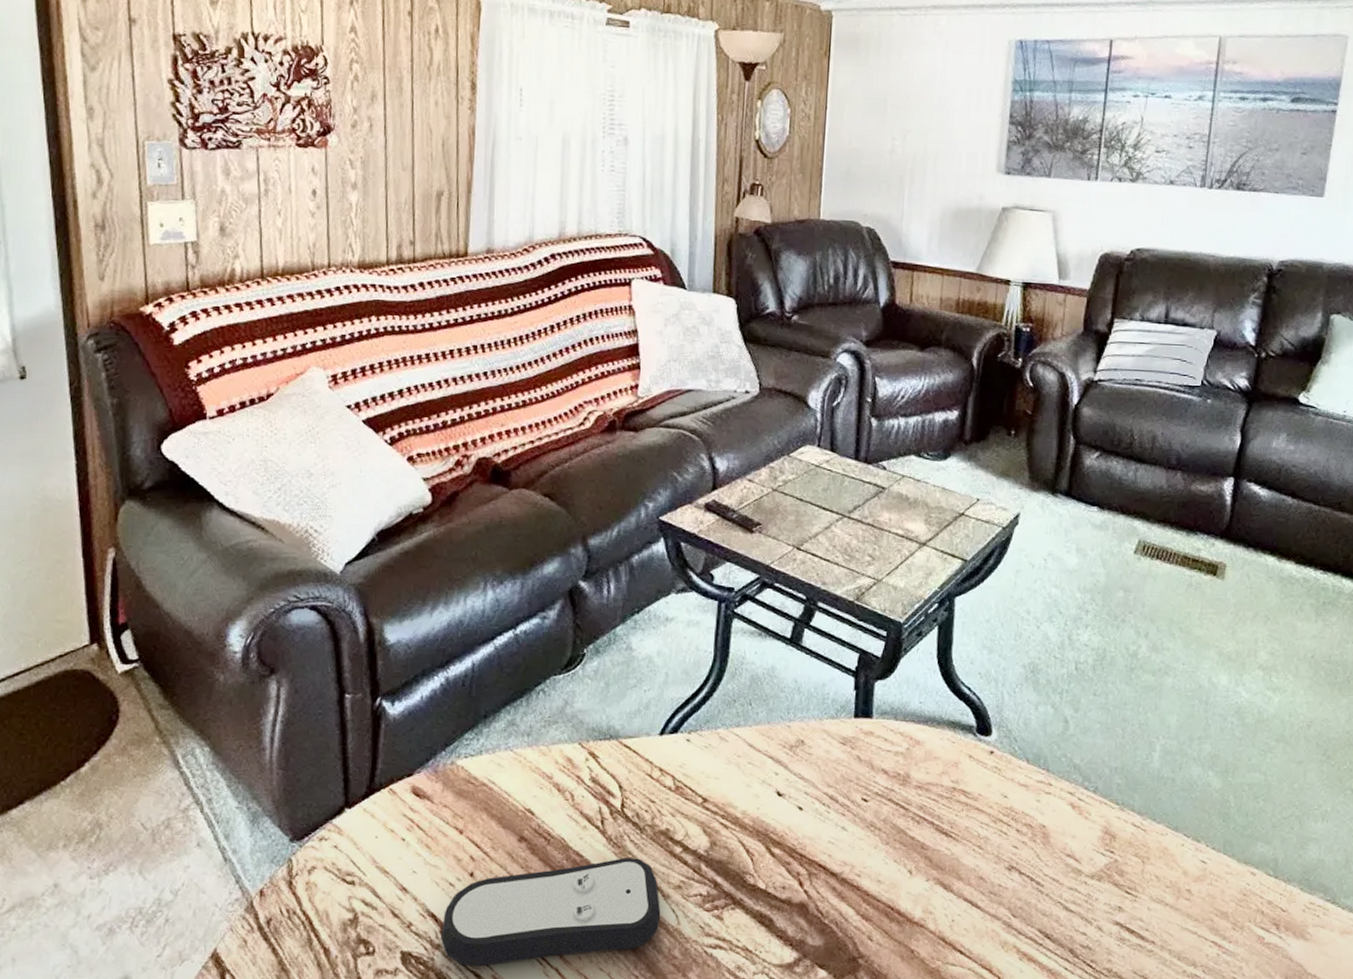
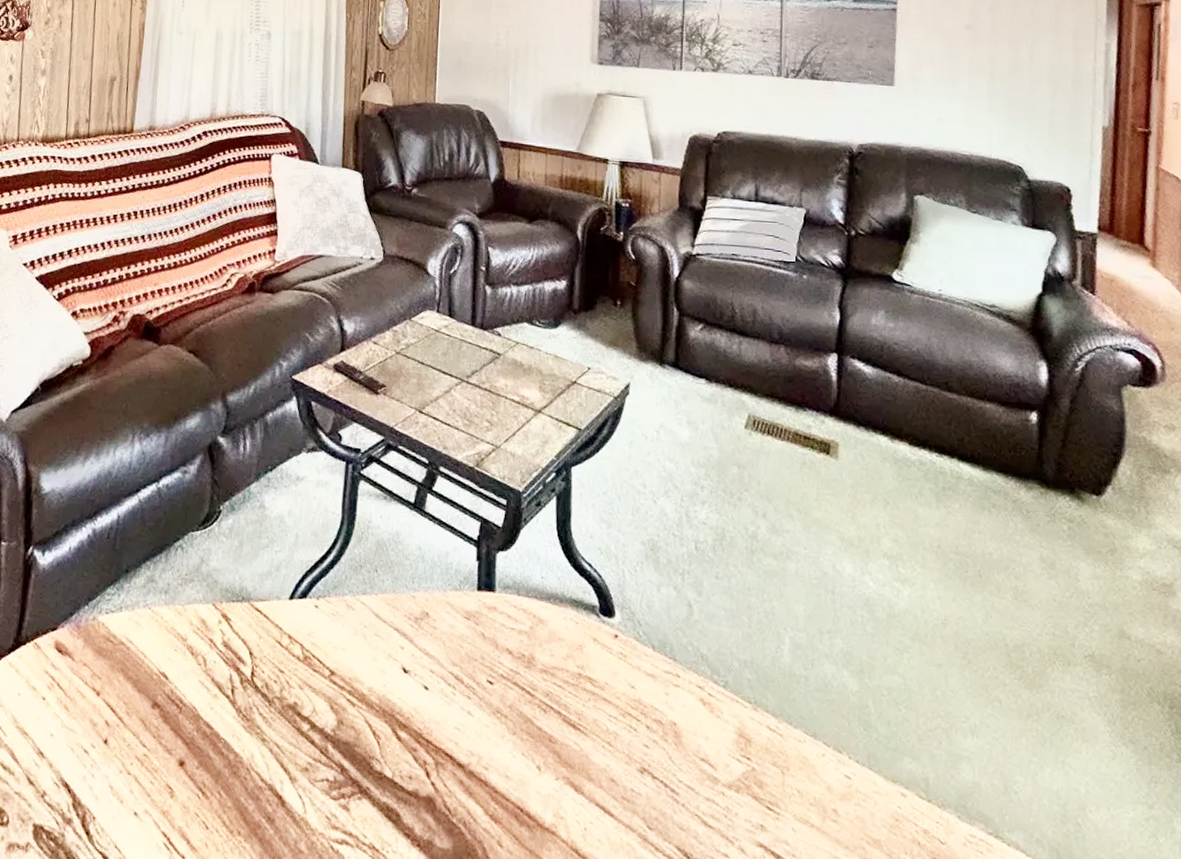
remote control: present [440,857,661,967] -> none [72,731,288,848]

